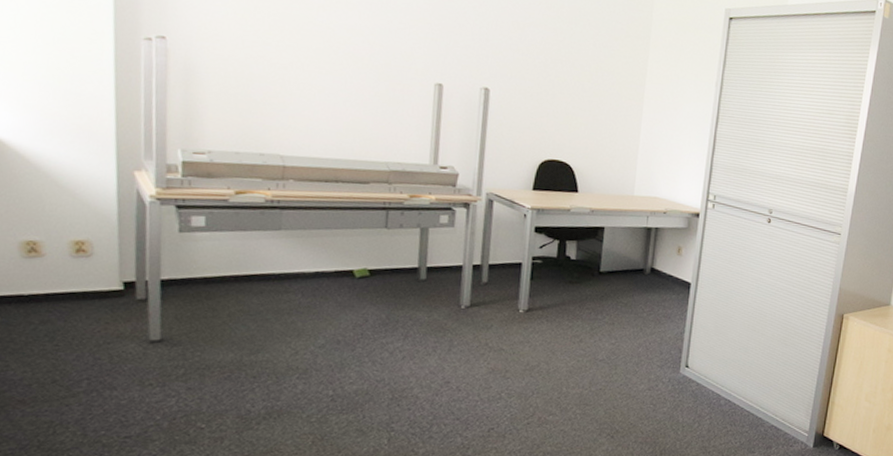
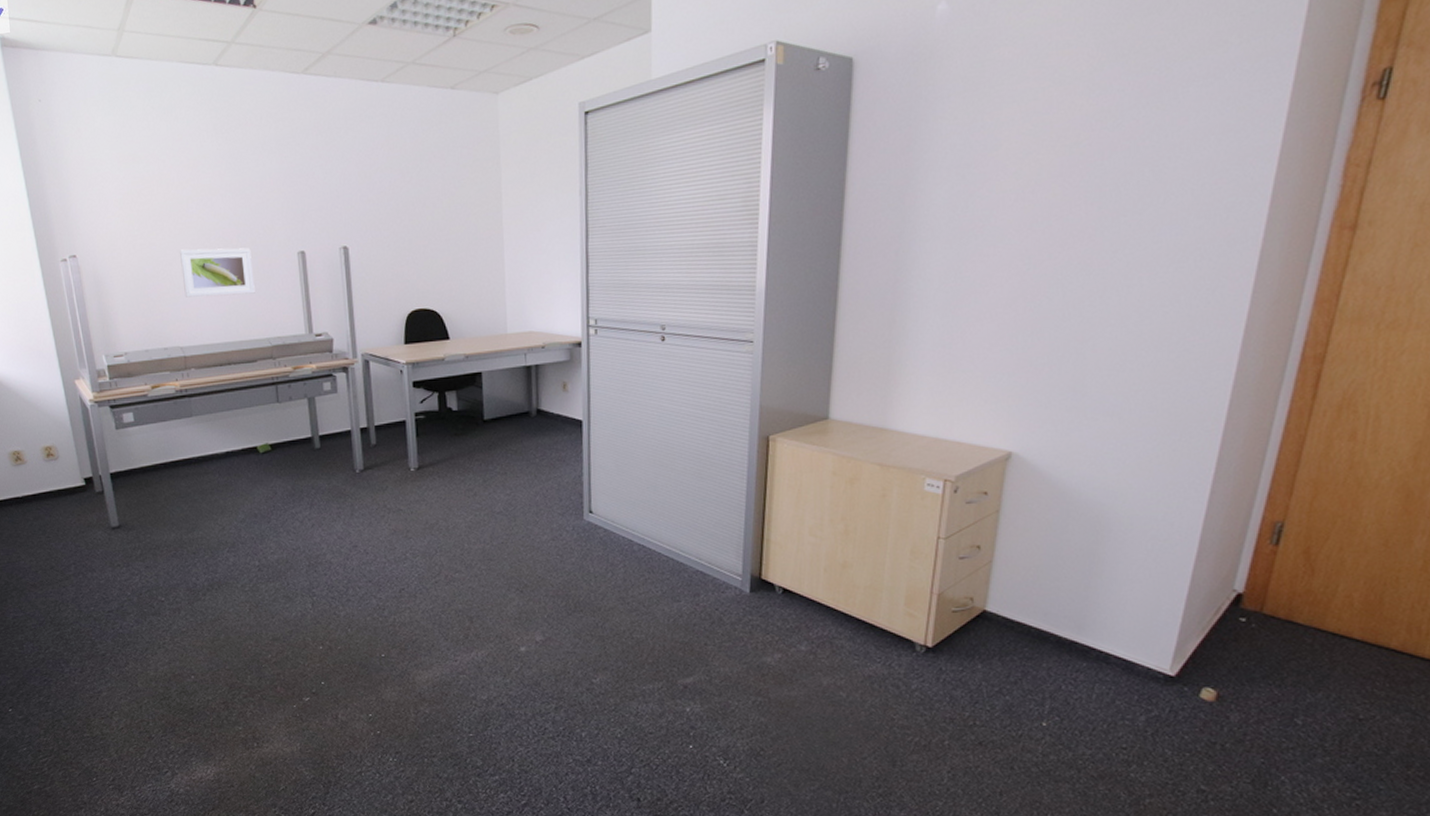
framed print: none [296,56,383,115] -> present [180,247,255,298]

